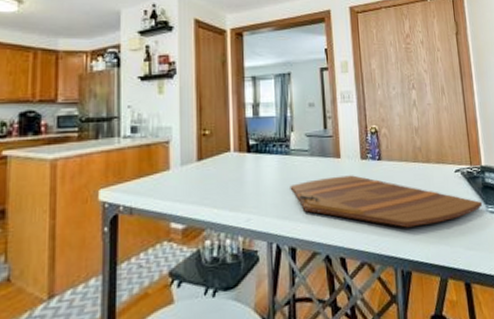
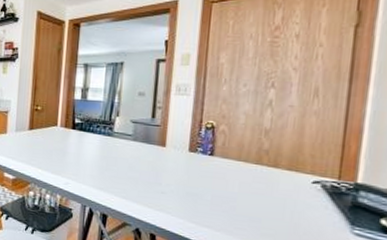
cutting board: present [290,175,483,228] -> none [108,162,347,231]

